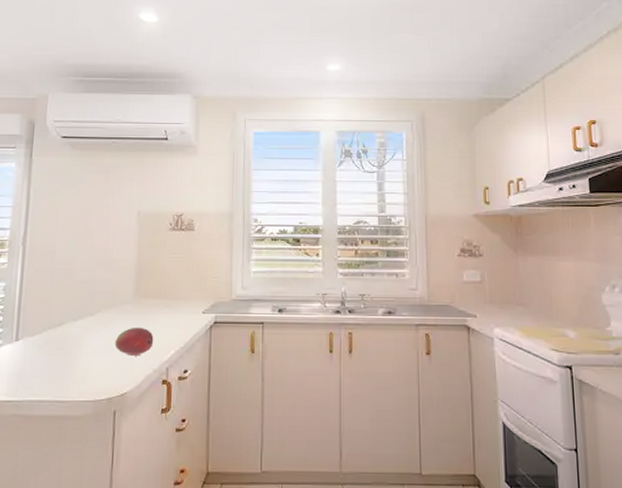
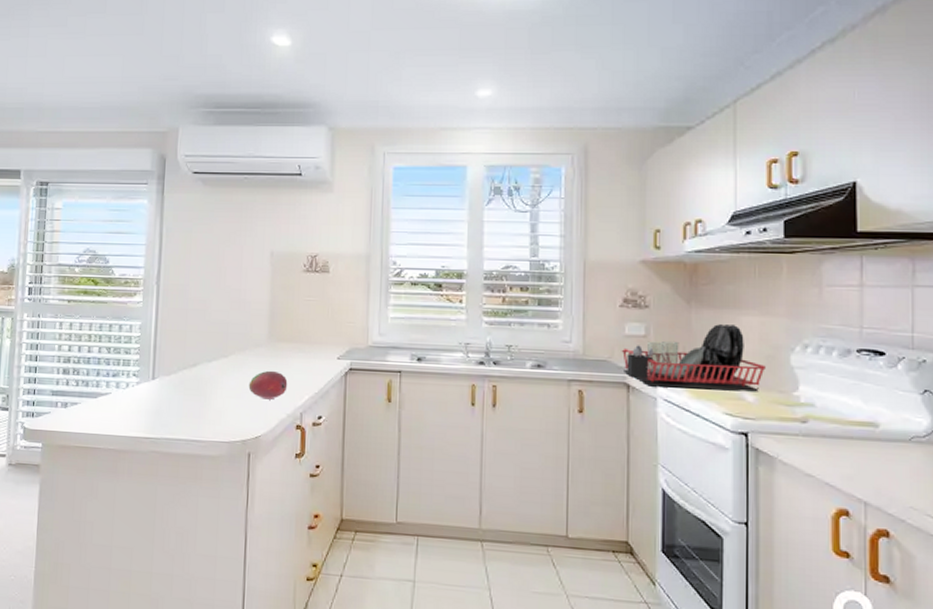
dish rack: none [461,269,582,329] -> present [621,324,765,392]

